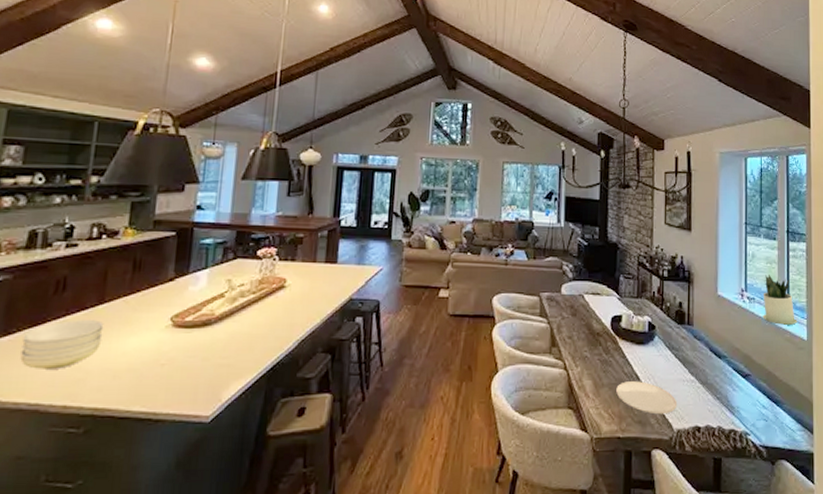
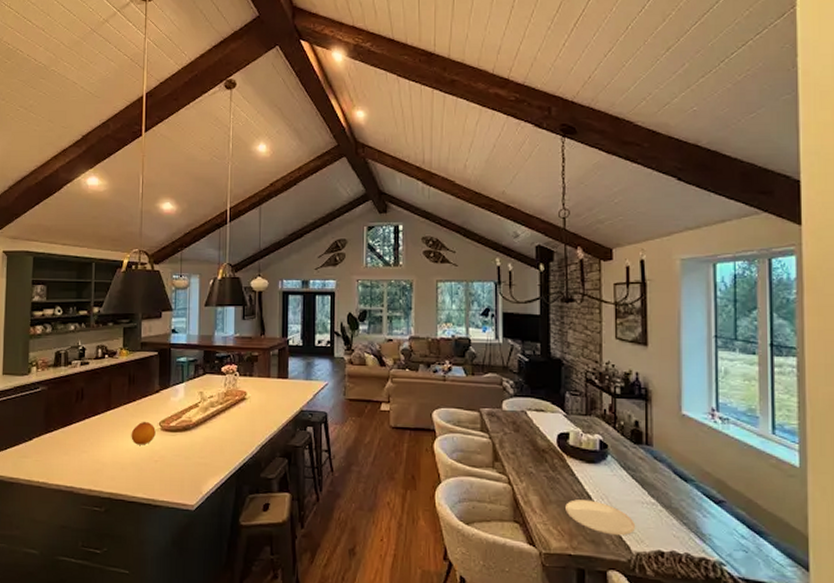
bowl: present [20,320,104,369] -> none [58,423,112,461]
fruit: none [130,316,165,346] -> present [131,421,156,445]
planter: present [763,275,798,325] -> none [739,393,786,450]

